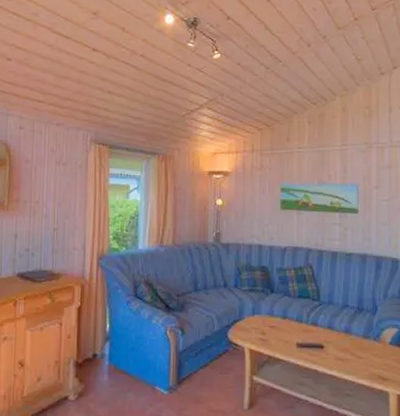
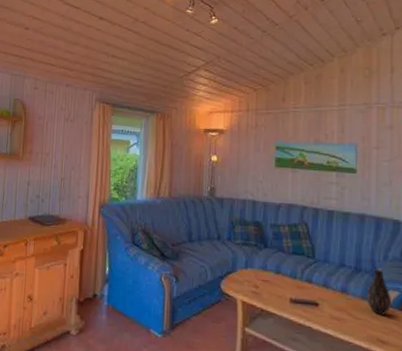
vase: none [368,307,392,352] -> present [367,268,392,315]

